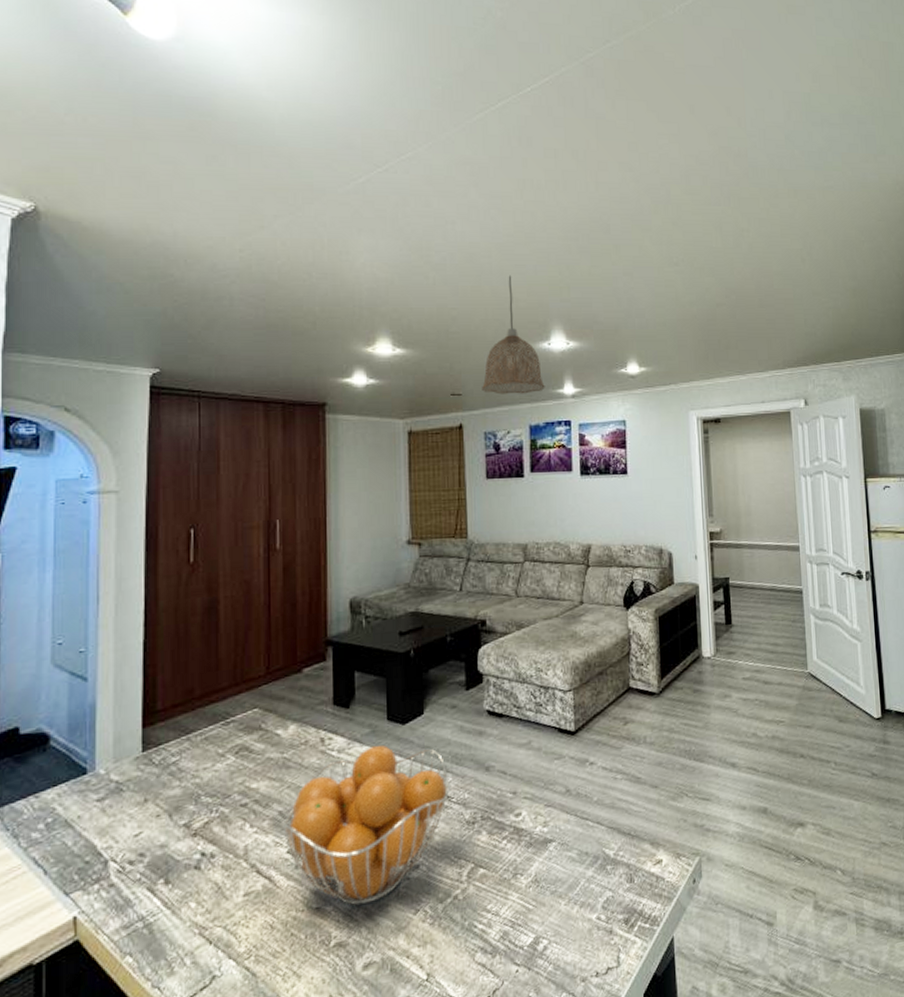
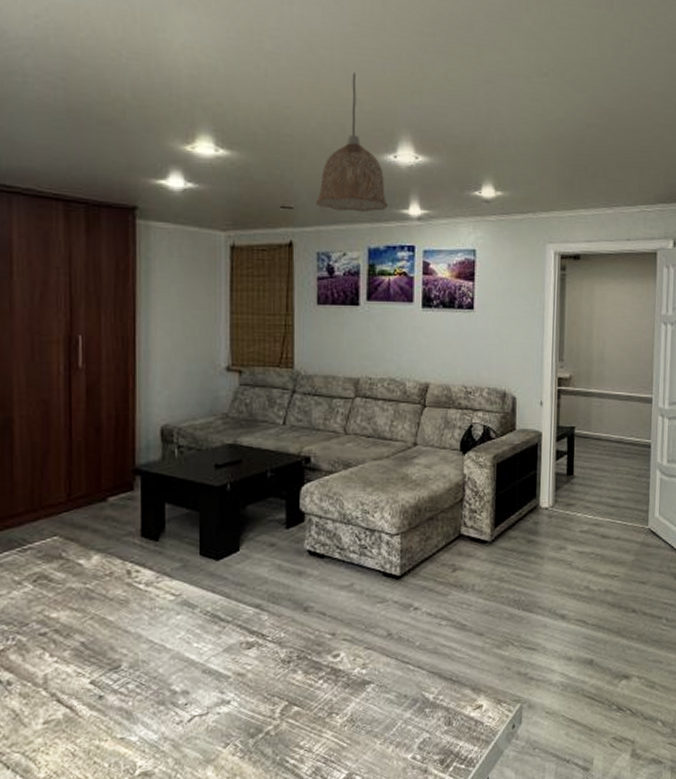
fruit basket: present [282,745,449,906] -> none [85,580,264,738]

